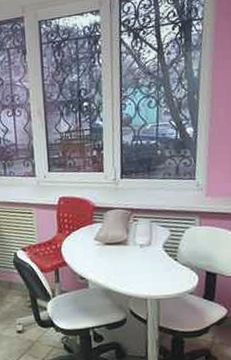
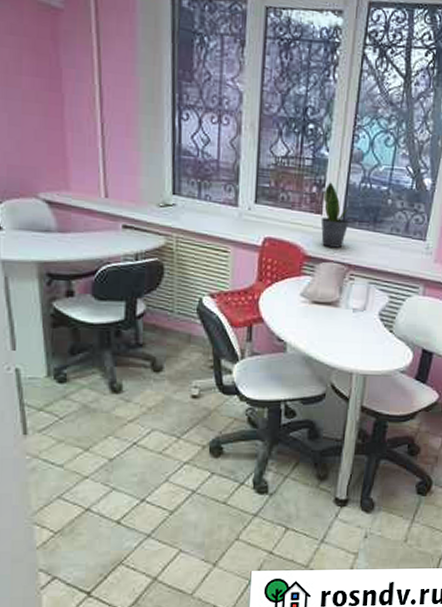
potted plant: none [102,145,128,198] -> present [321,182,350,248]

